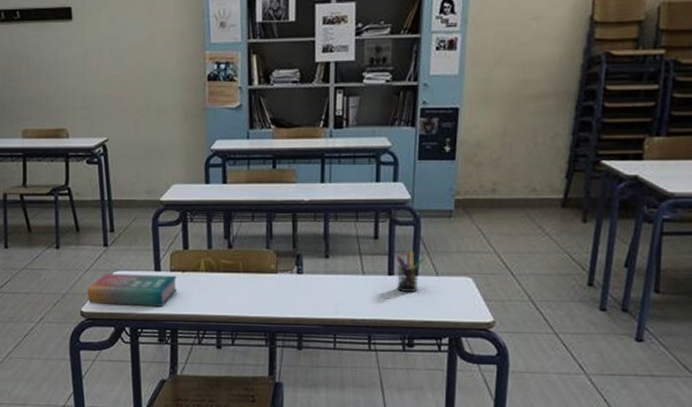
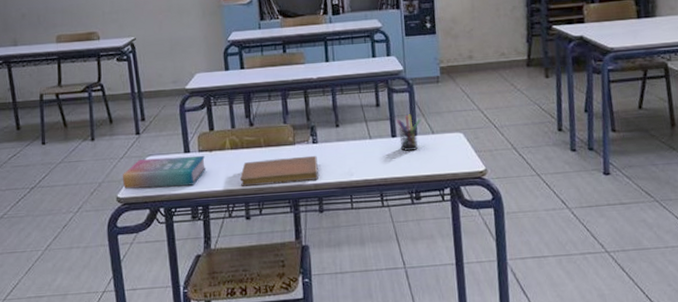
notebook: none [213,286,301,315] -> present [239,155,319,186]

